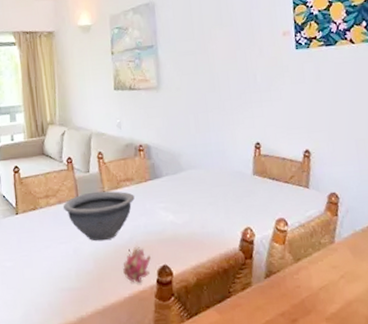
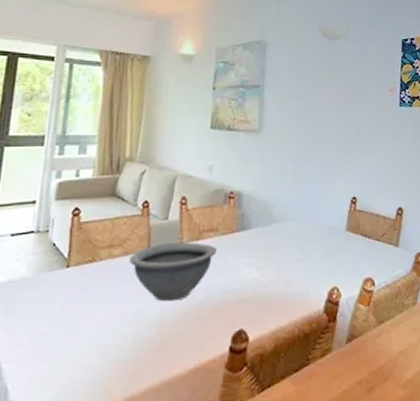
fruit: present [123,245,151,283] -> none [192,306,226,352]

